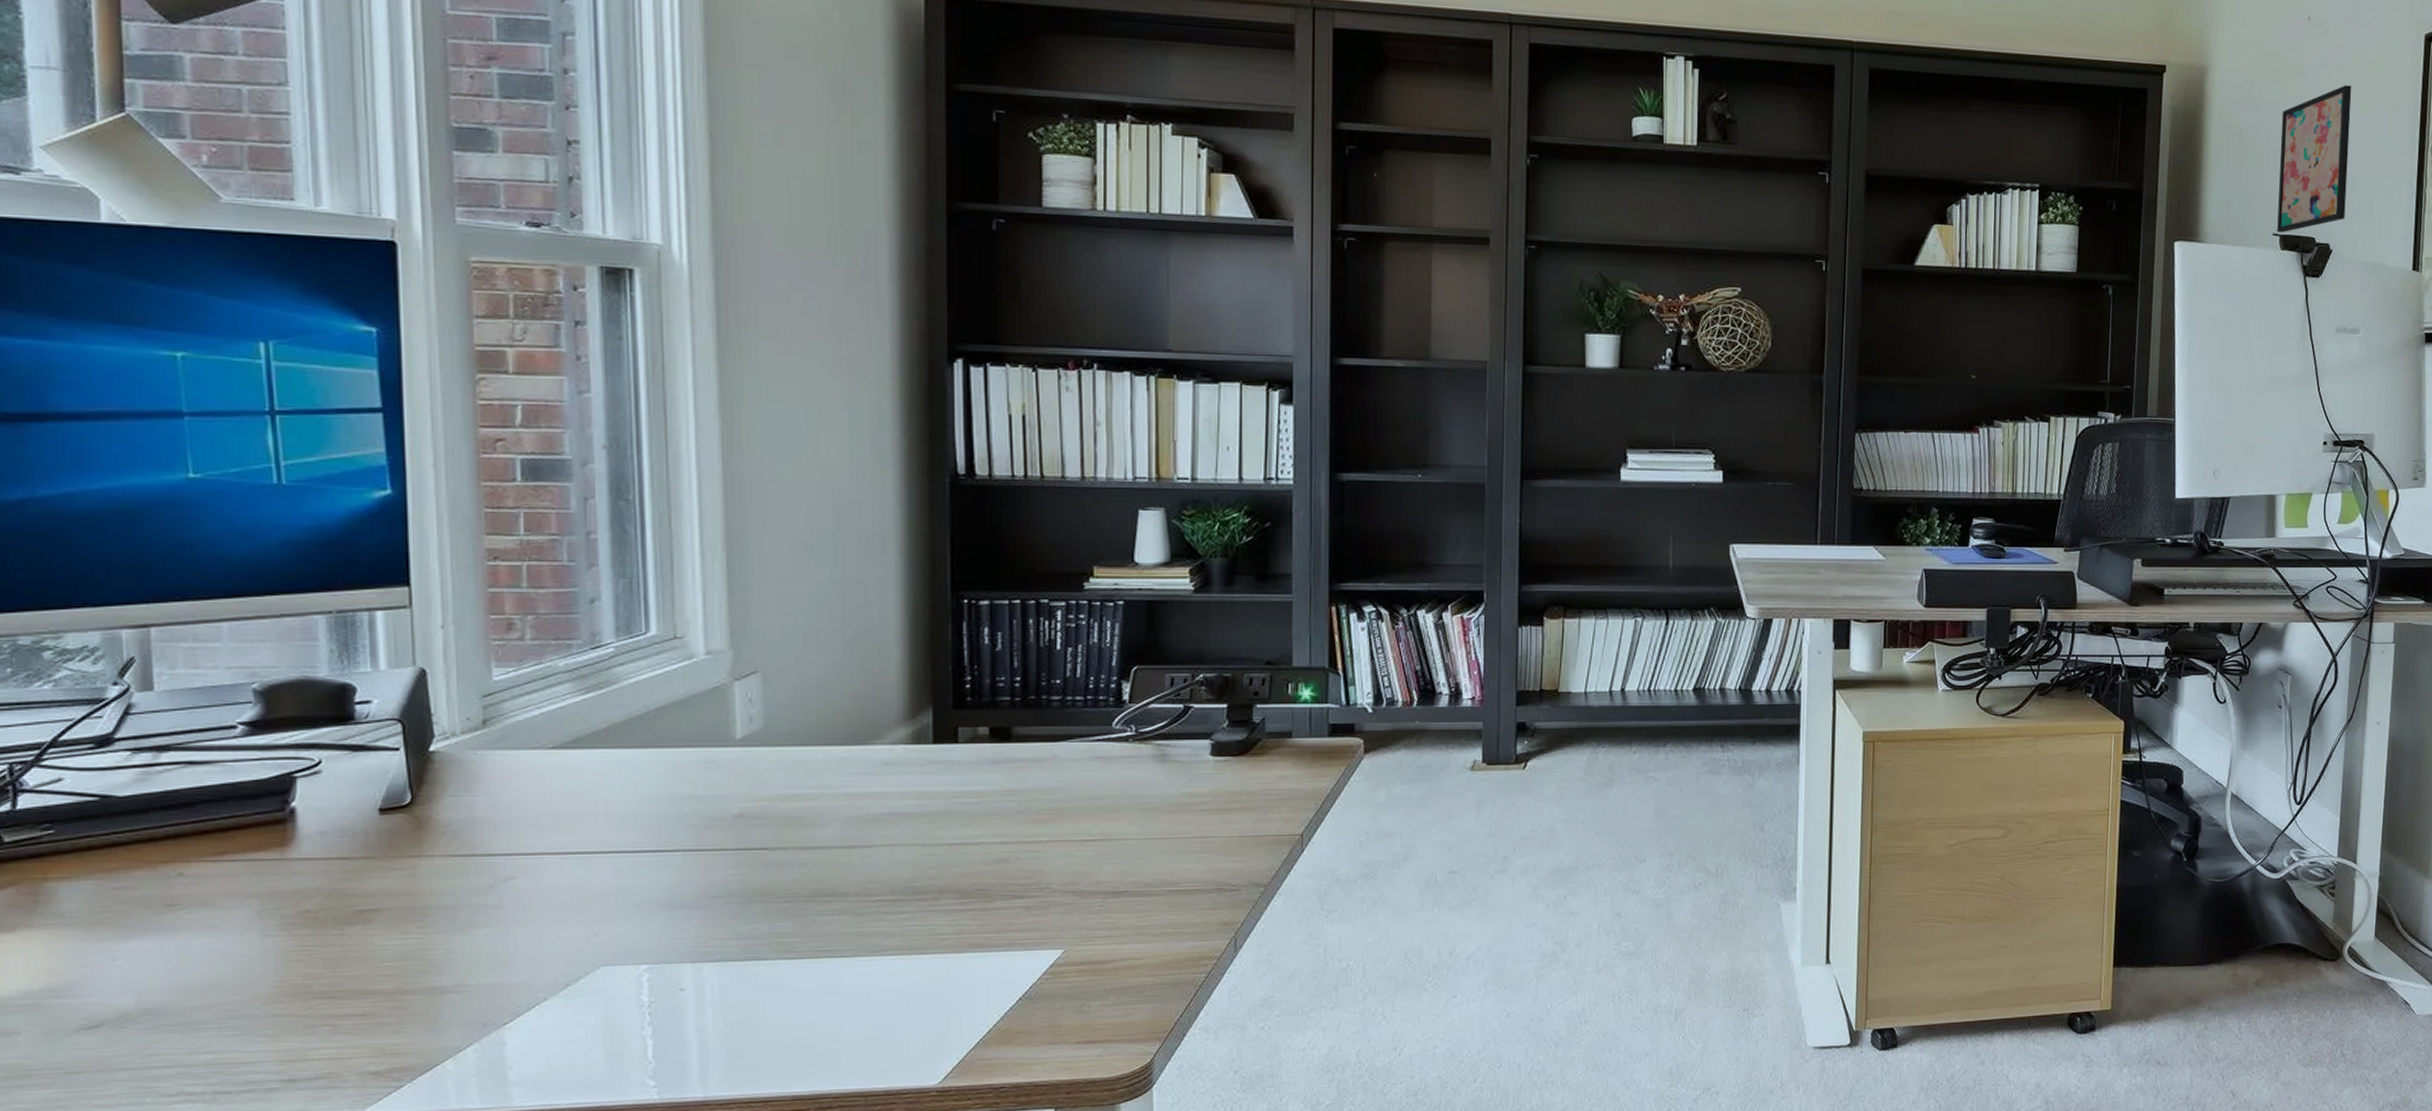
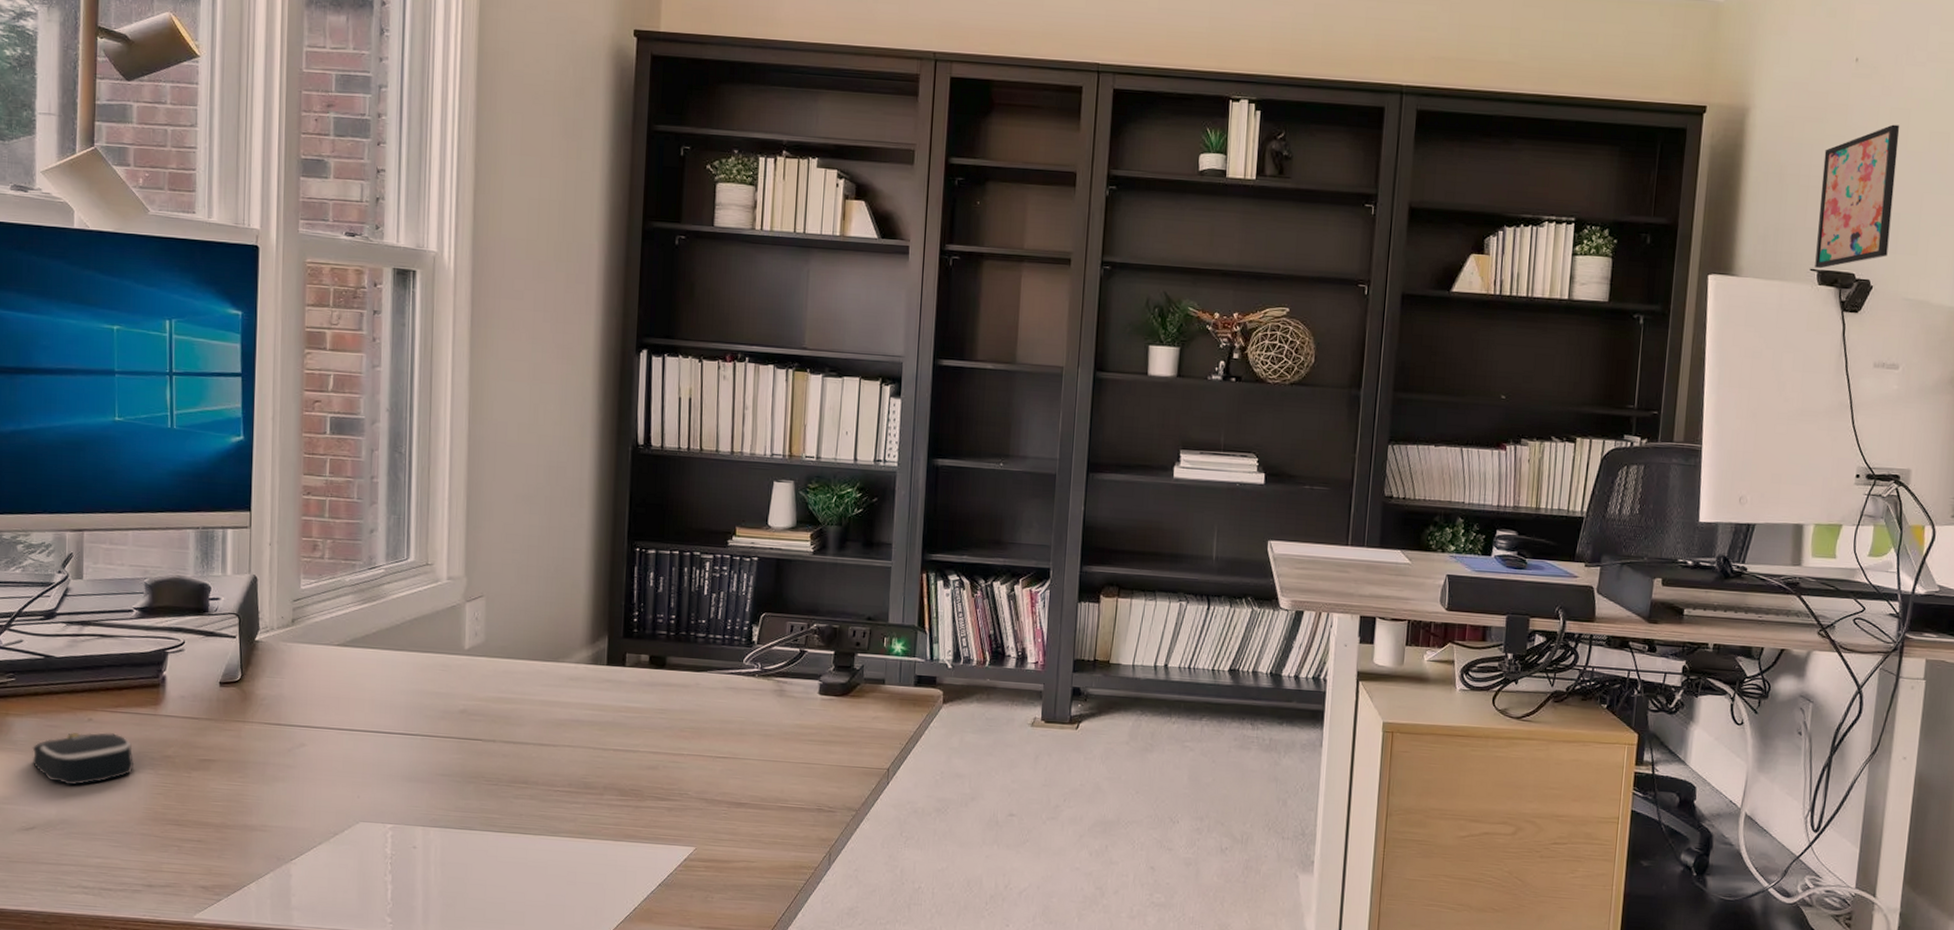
computer mouse: none [89,889,254,964] -> present [32,732,134,785]

